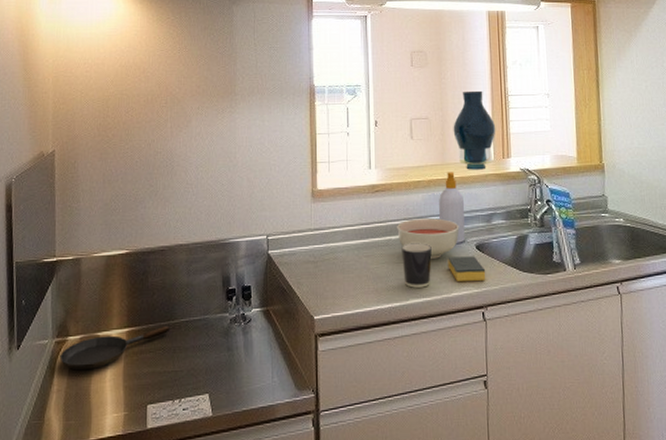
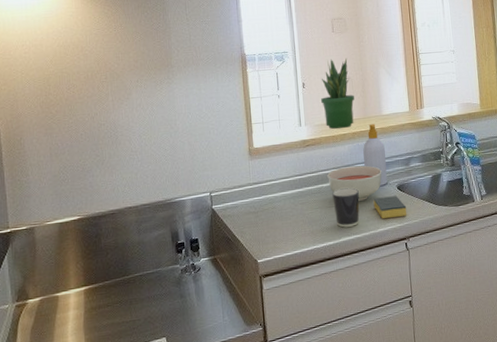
frying pan: present [60,325,169,371] -> none [21,281,125,330]
planter: none [393,95,432,175] -> present [320,58,354,130]
vase: present [453,90,496,170] -> none [372,50,410,121]

